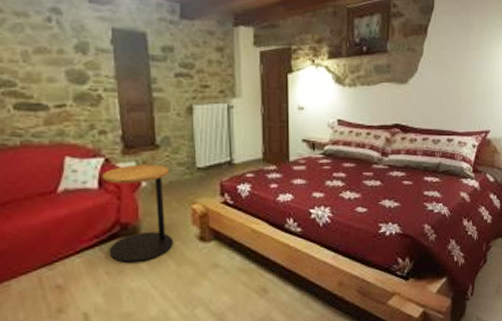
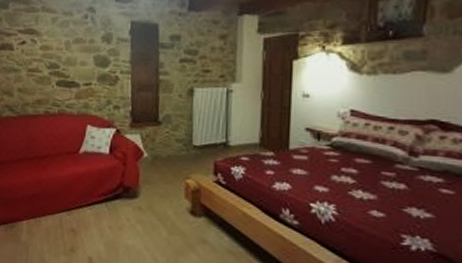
side table: present [102,164,173,263] -> none [112,136,168,224]

